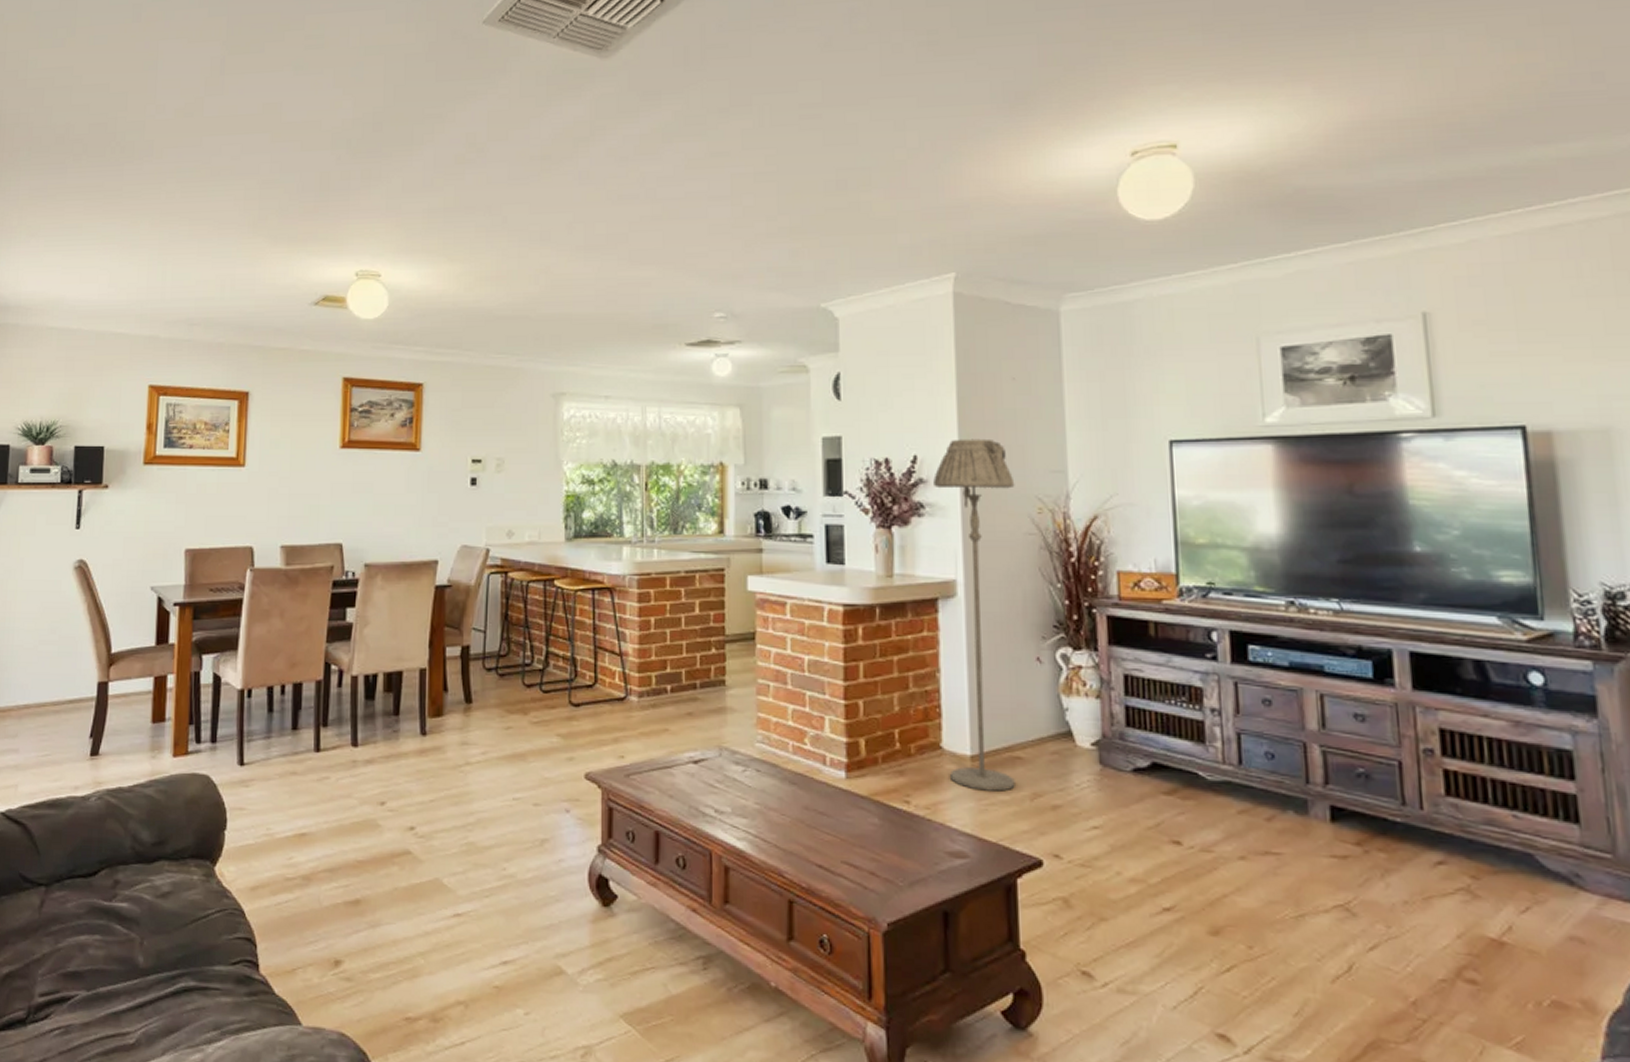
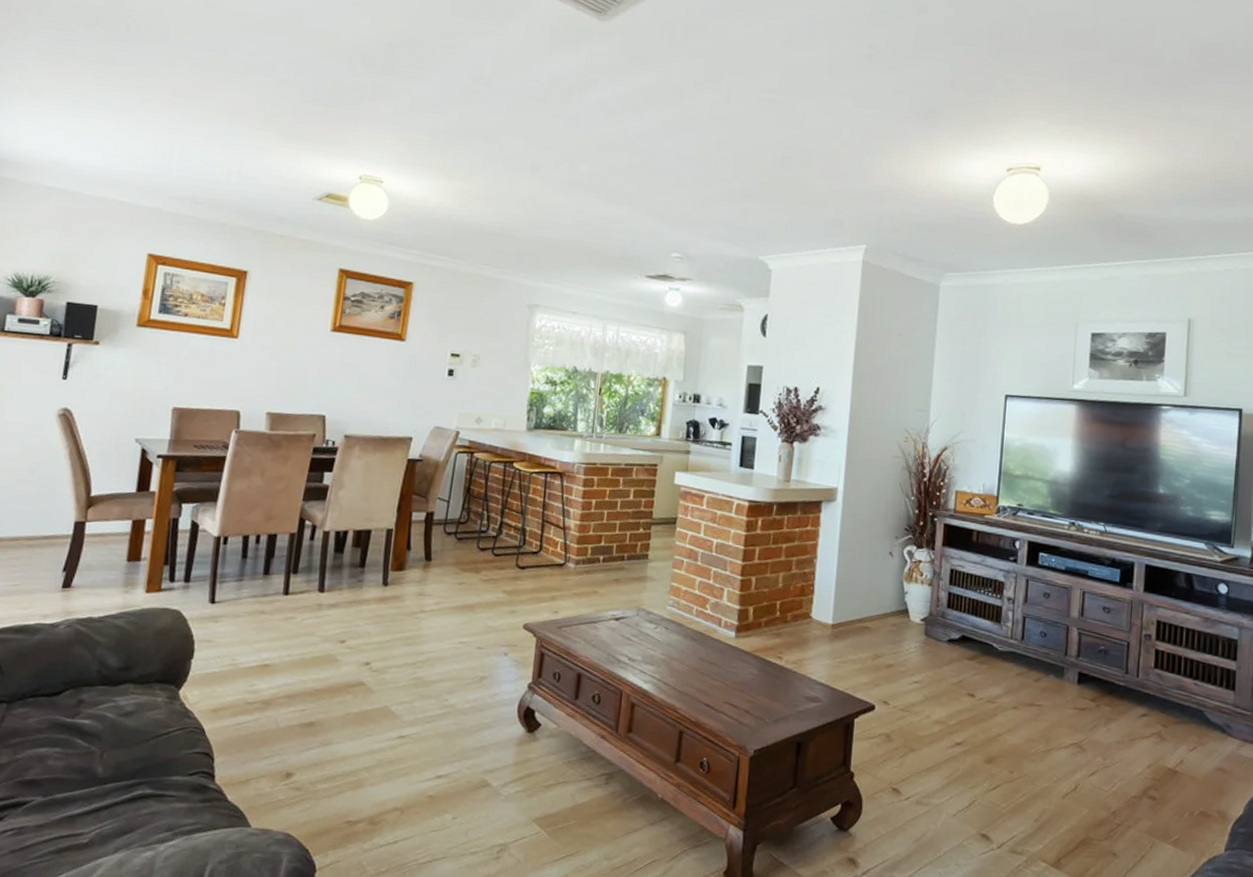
floor lamp: present [933,438,1015,792] -> none [815,377,891,653]

